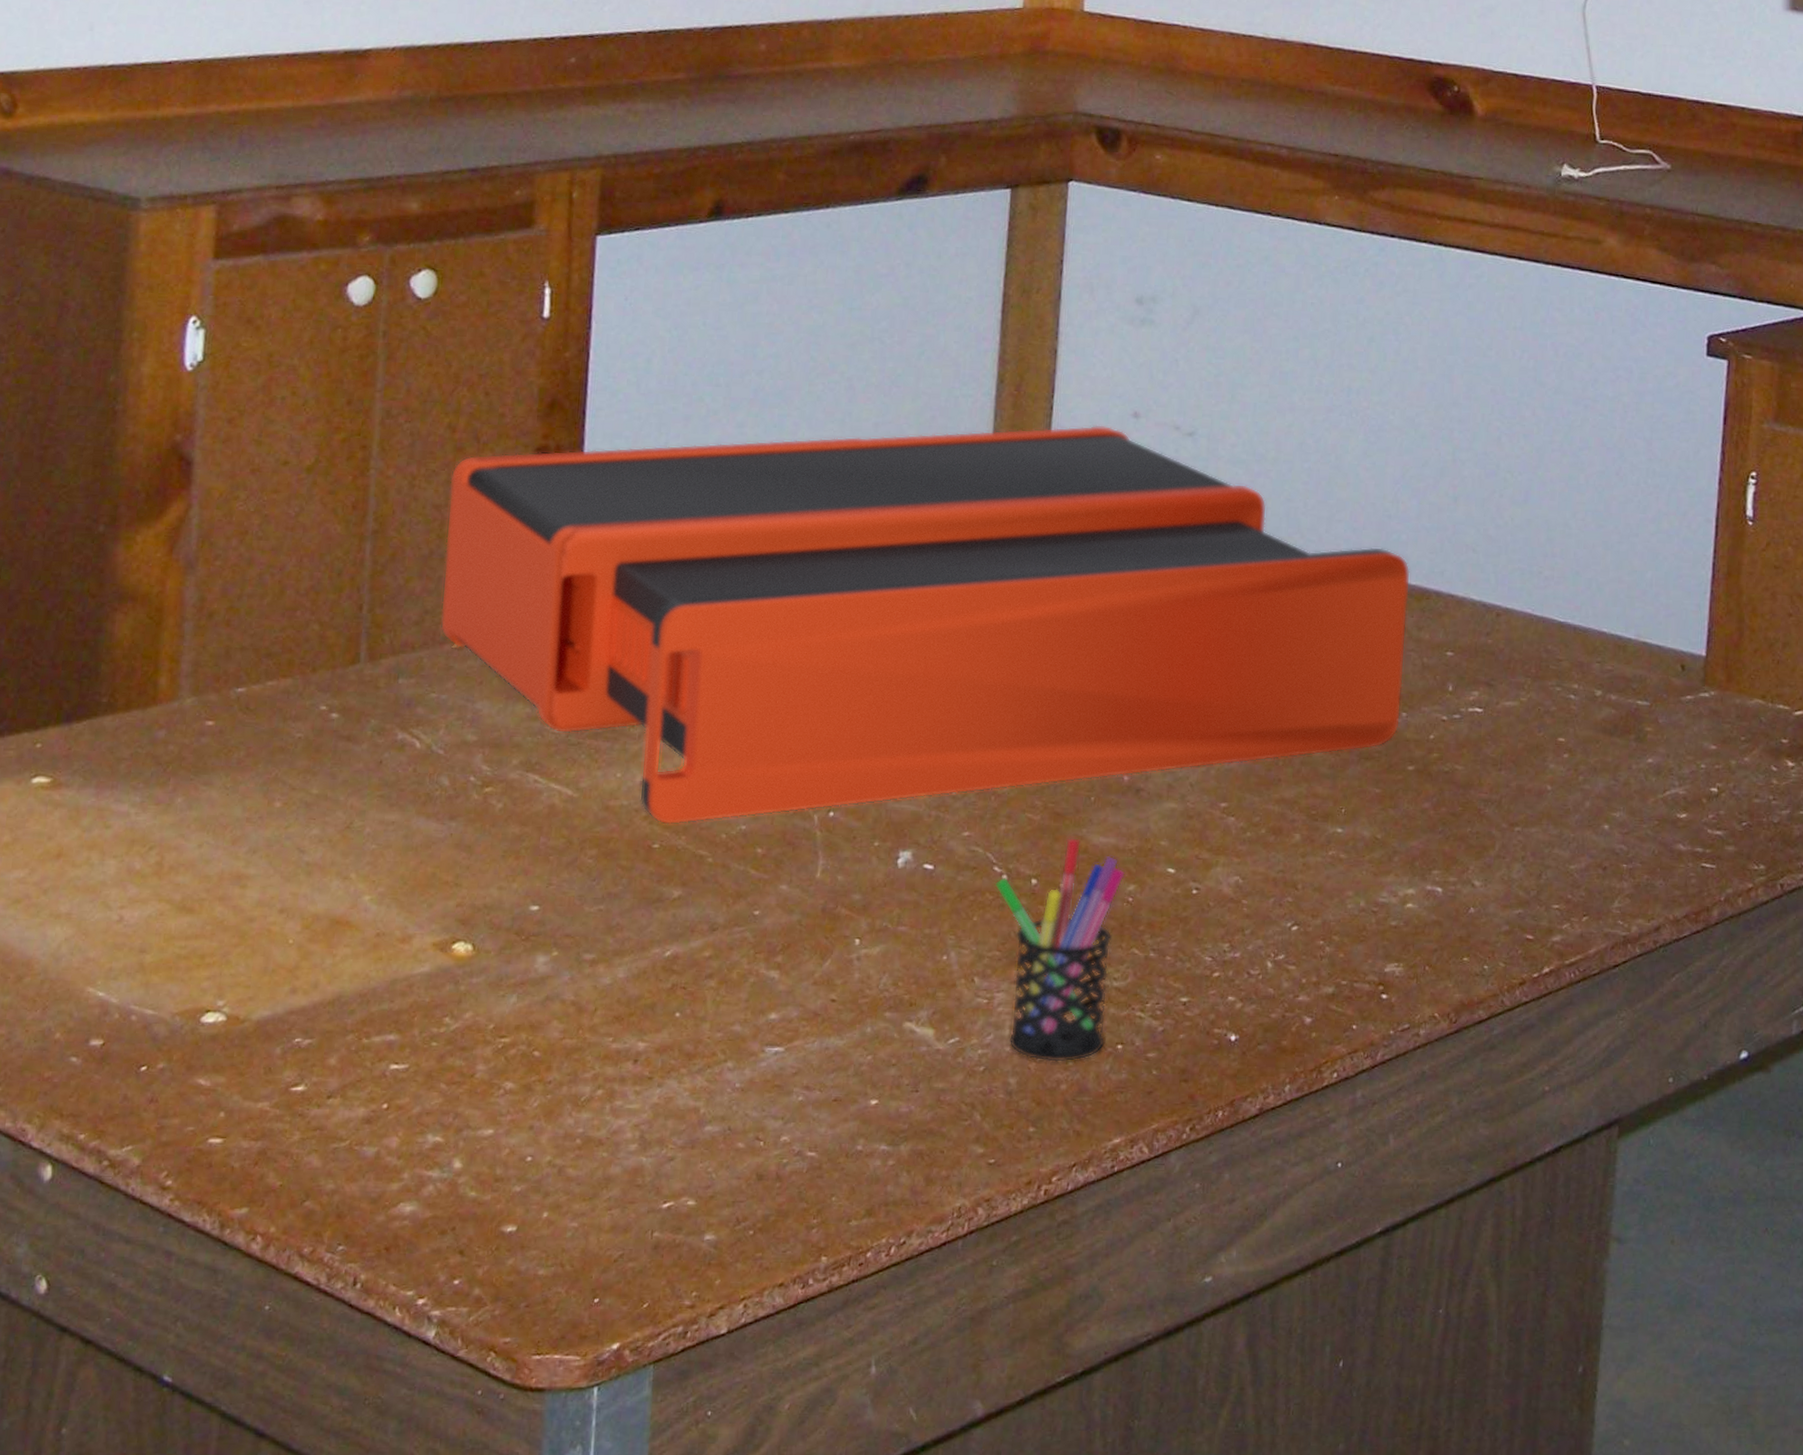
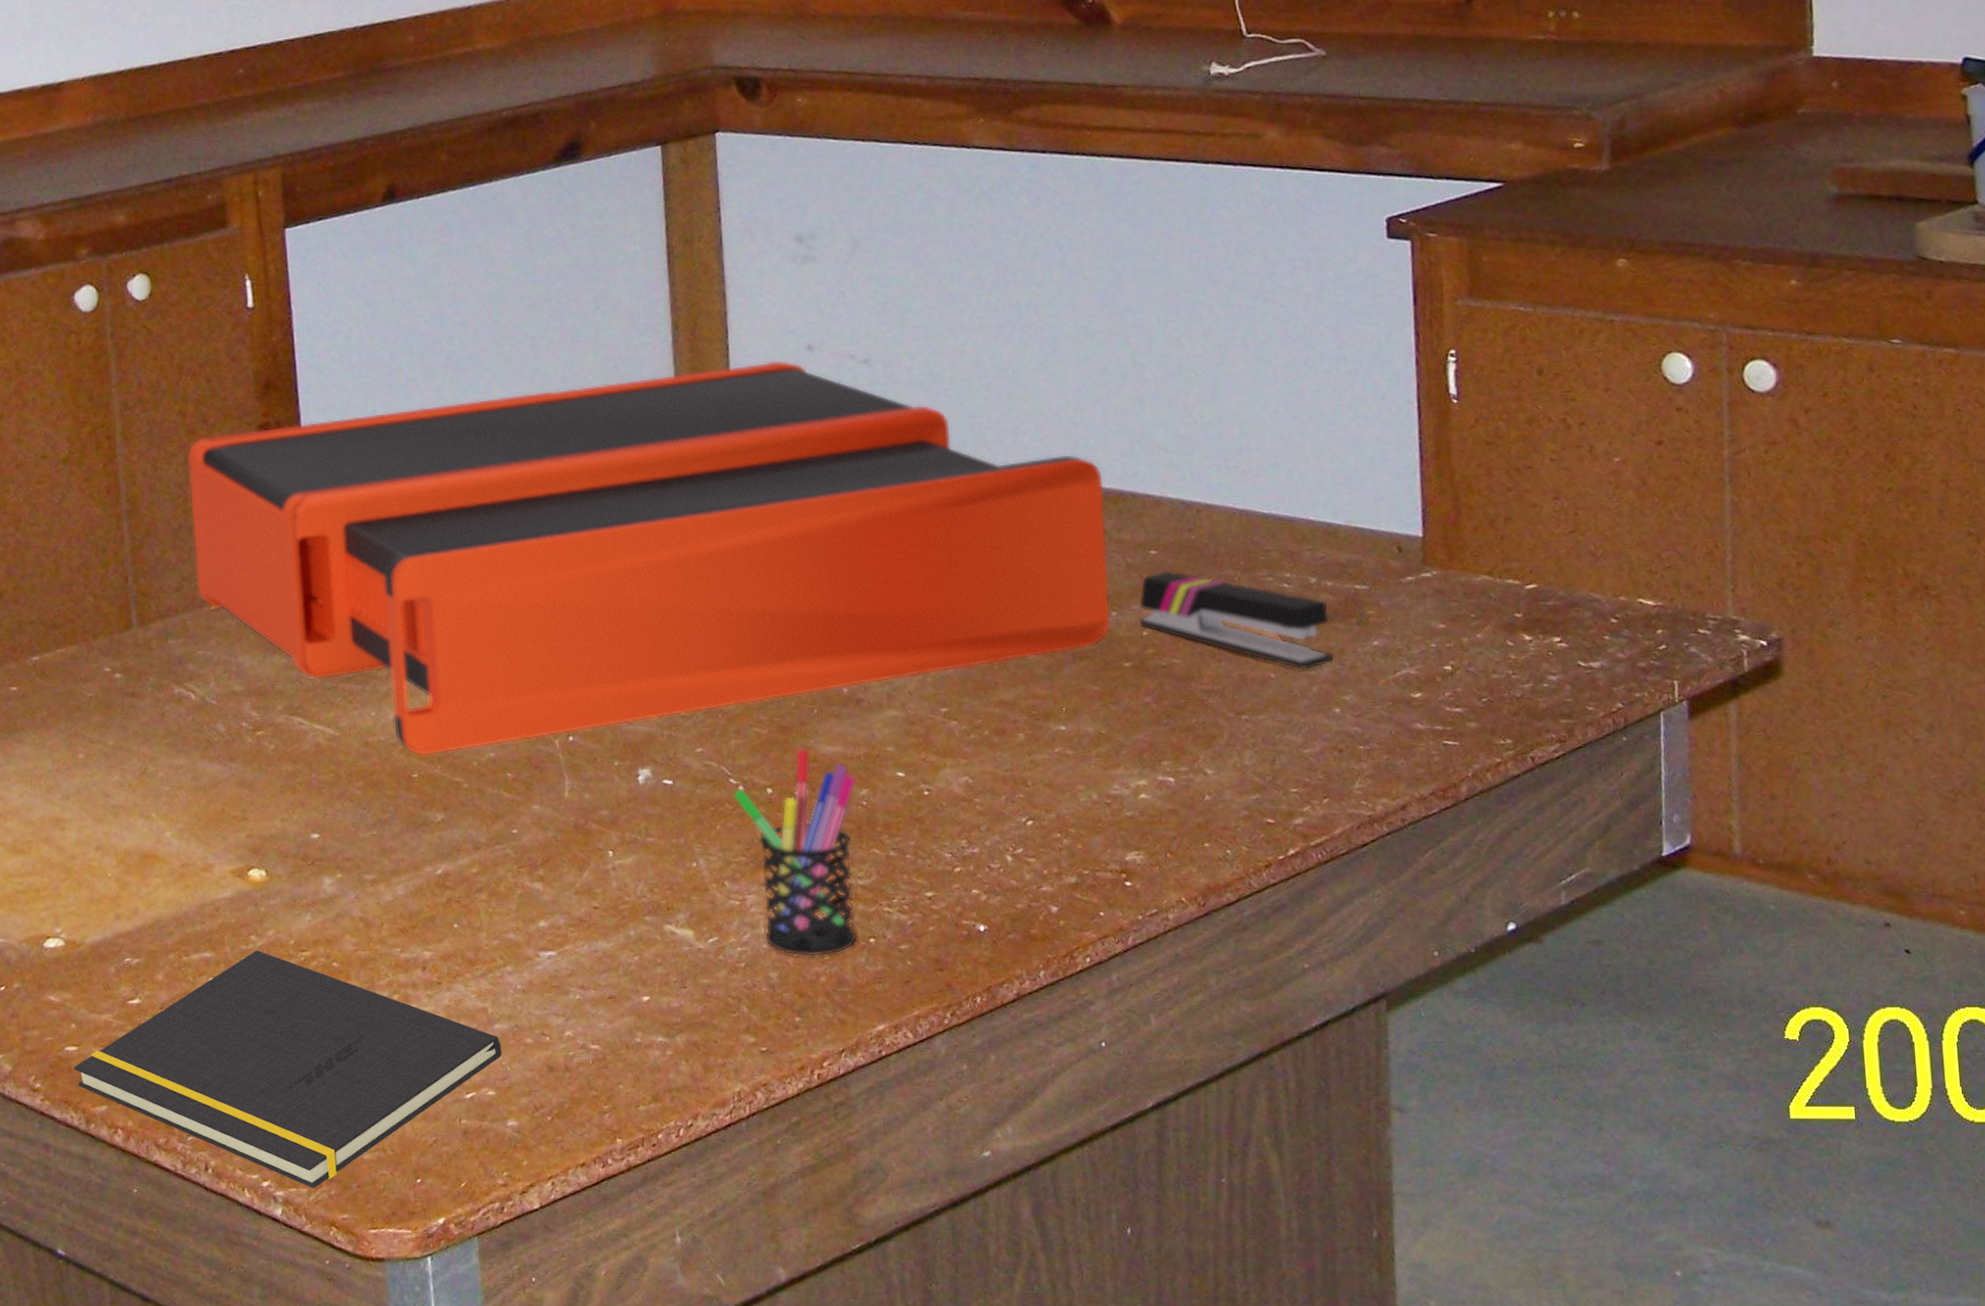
notepad: none [215,1034,710,1309] -> present [74,950,502,1189]
stapler: none [1428,673,1610,784] -> present [1139,570,1334,670]

